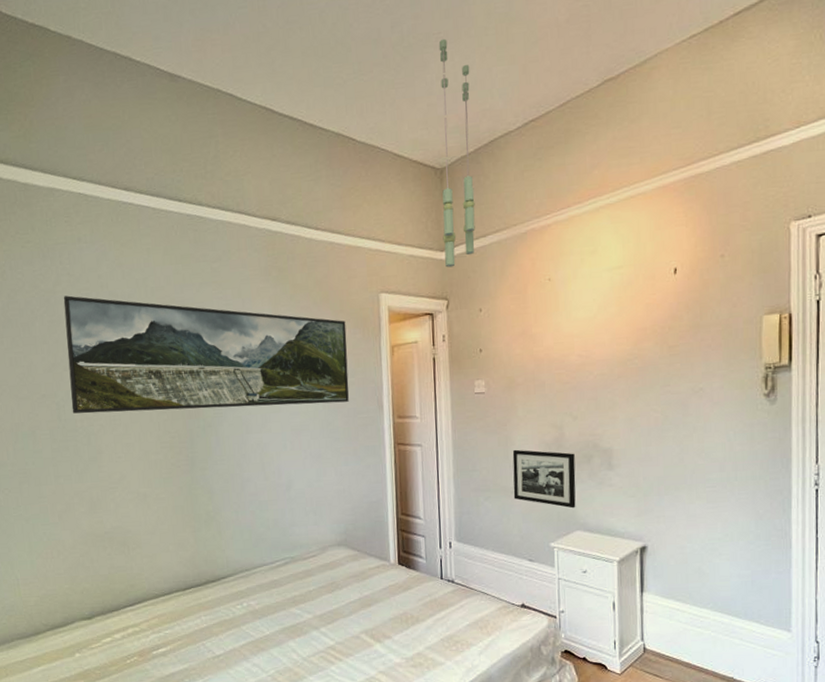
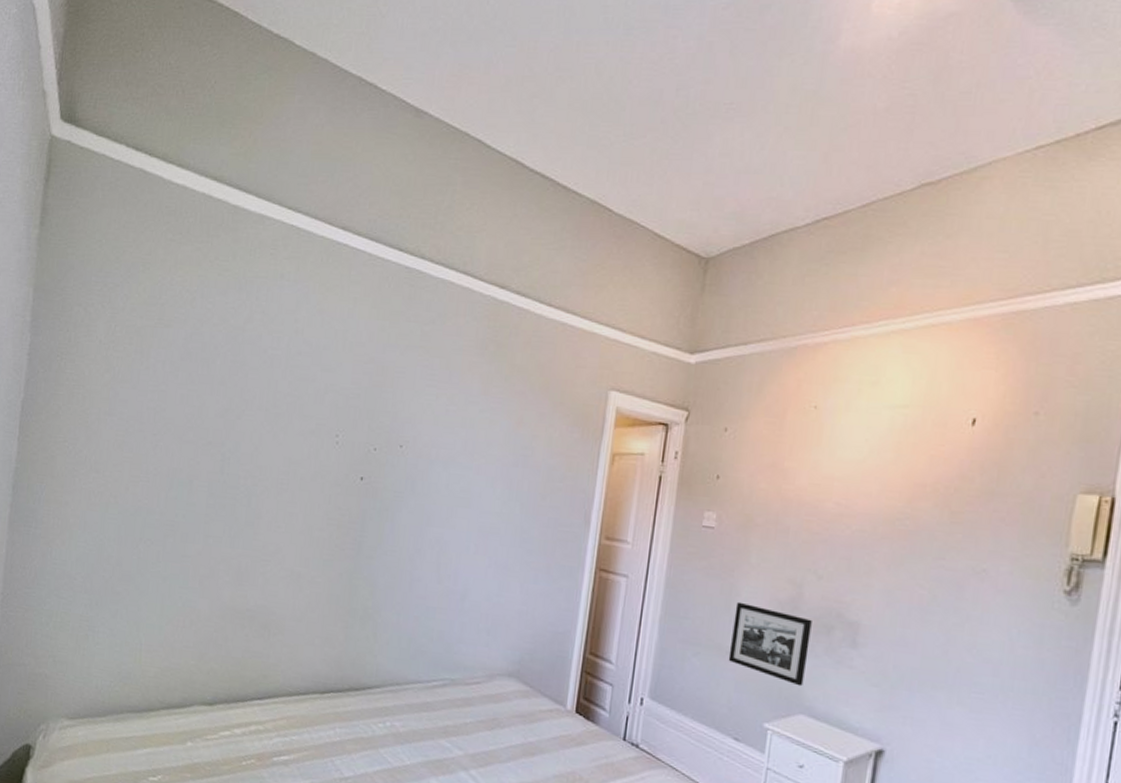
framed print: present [63,295,349,414] -> none [237,336,564,510]
pendant light: present [438,38,475,268] -> none [693,110,761,374]

